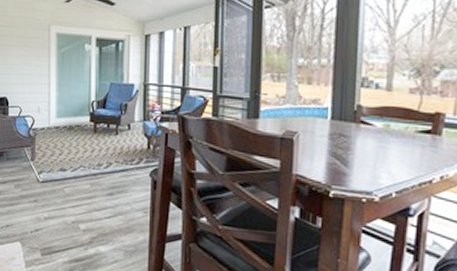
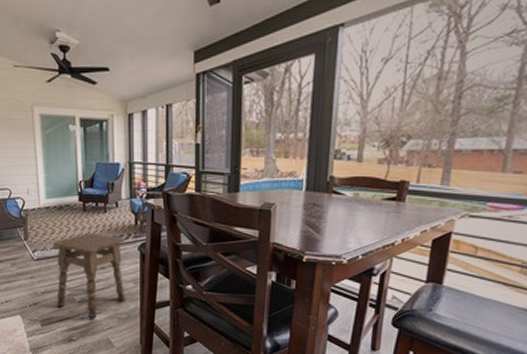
side table: none [60,156,135,251] -> present [53,233,126,319]

